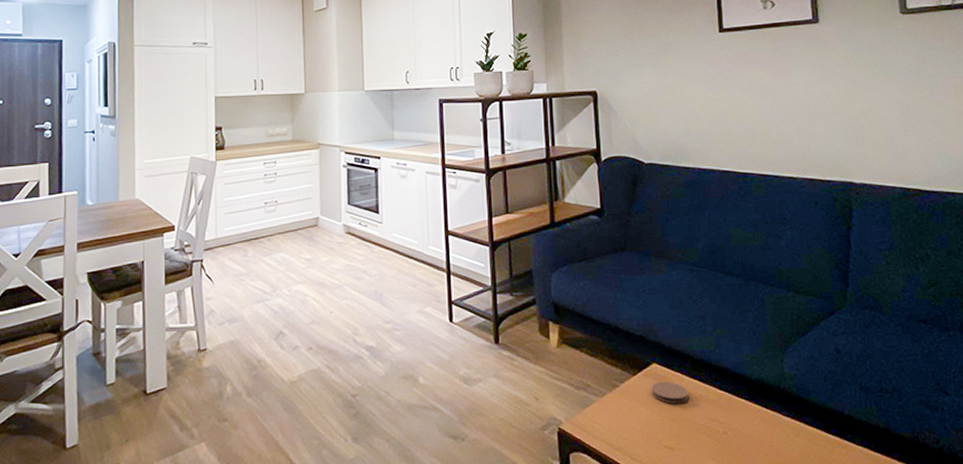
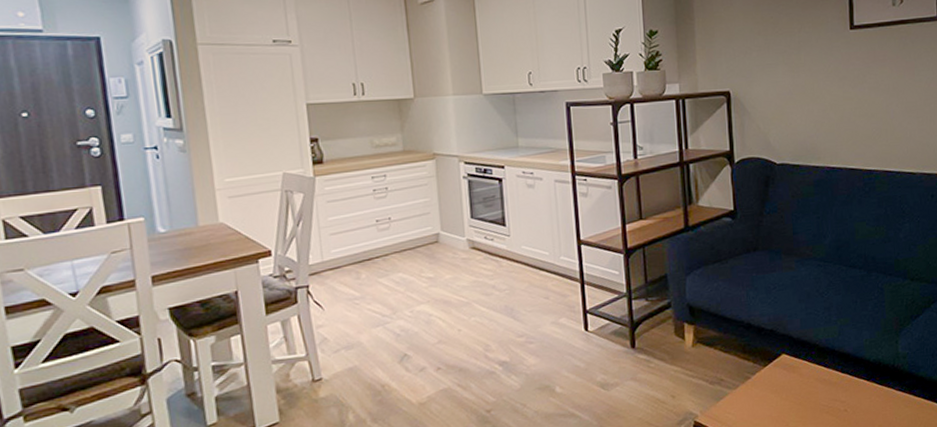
coaster: present [651,382,688,404] -> none [780,369,814,390]

